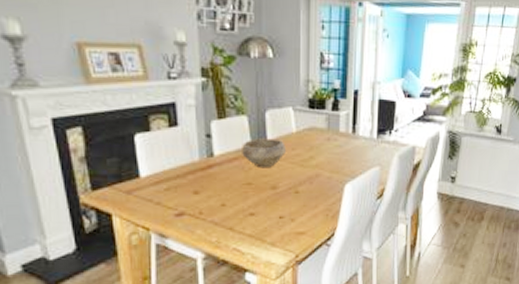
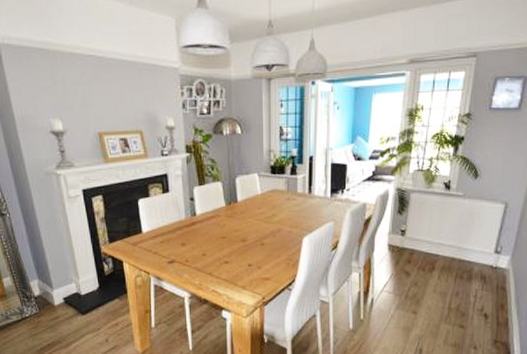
bowl: present [242,138,286,169] -> none [218,200,253,225]

